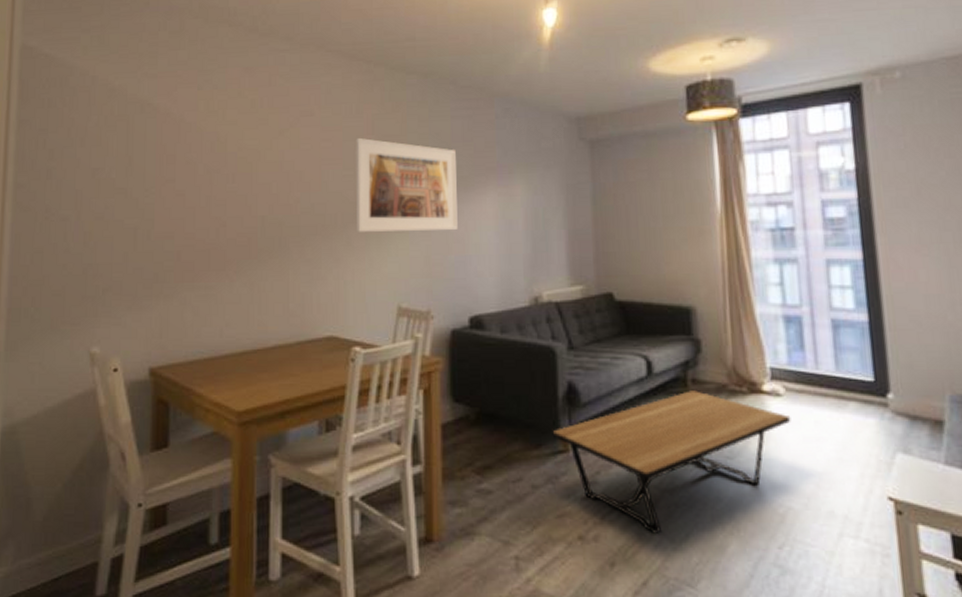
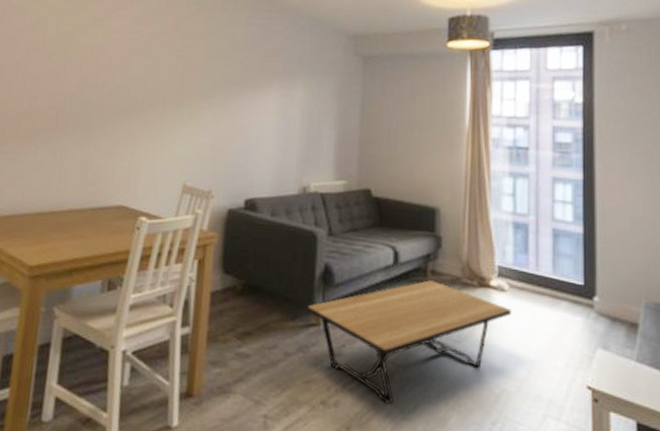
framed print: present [356,137,458,232] -> none [154,33,248,123]

